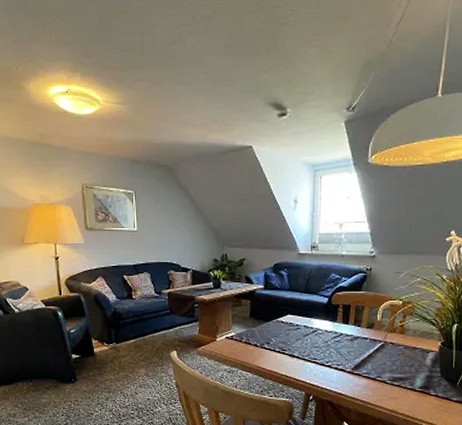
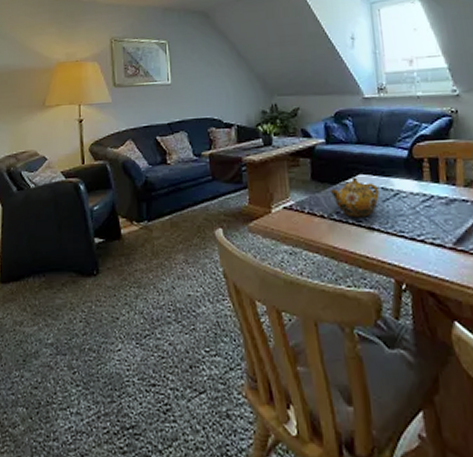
teapot: none [263,316,301,347] -> present [330,177,379,218]

